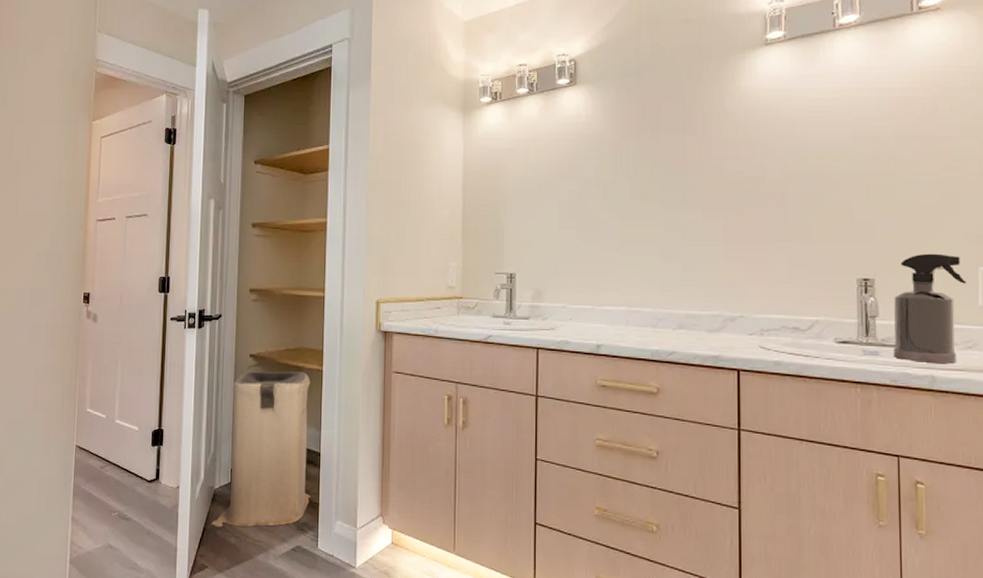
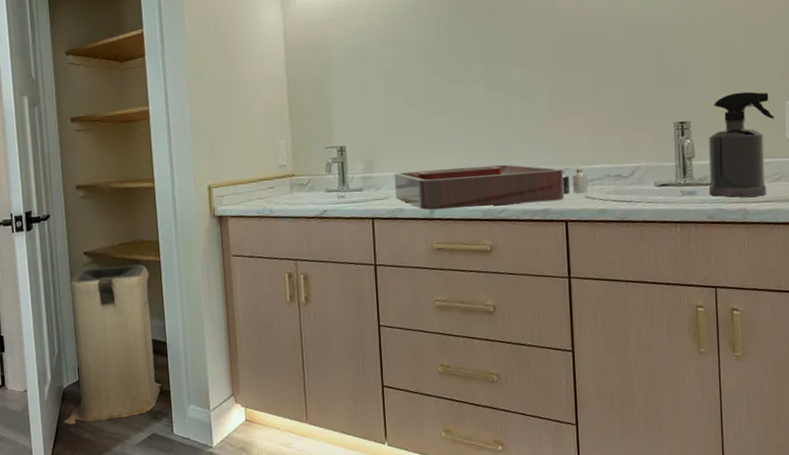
decorative tray: none [562,304,738,348] -> present [394,164,565,211]
candle: none [736,316,762,343] -> present [562,168,588,195]

